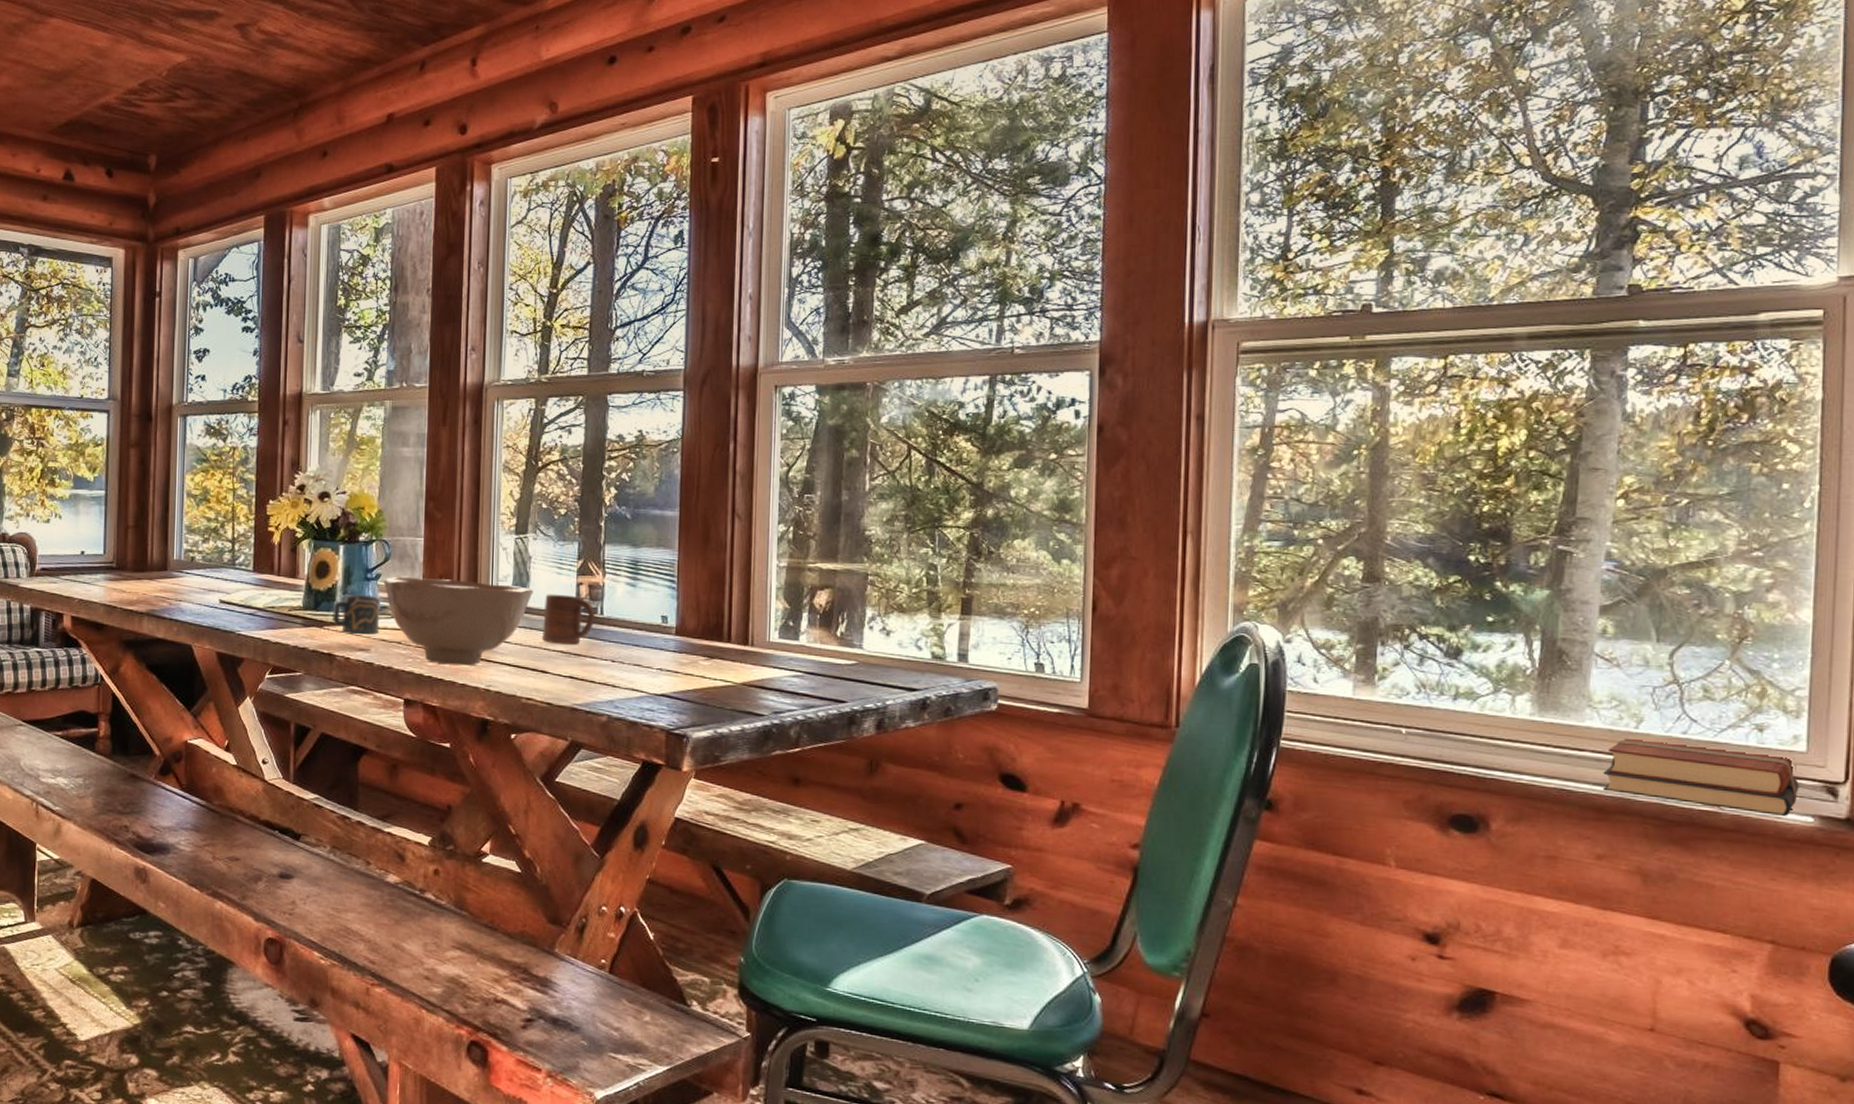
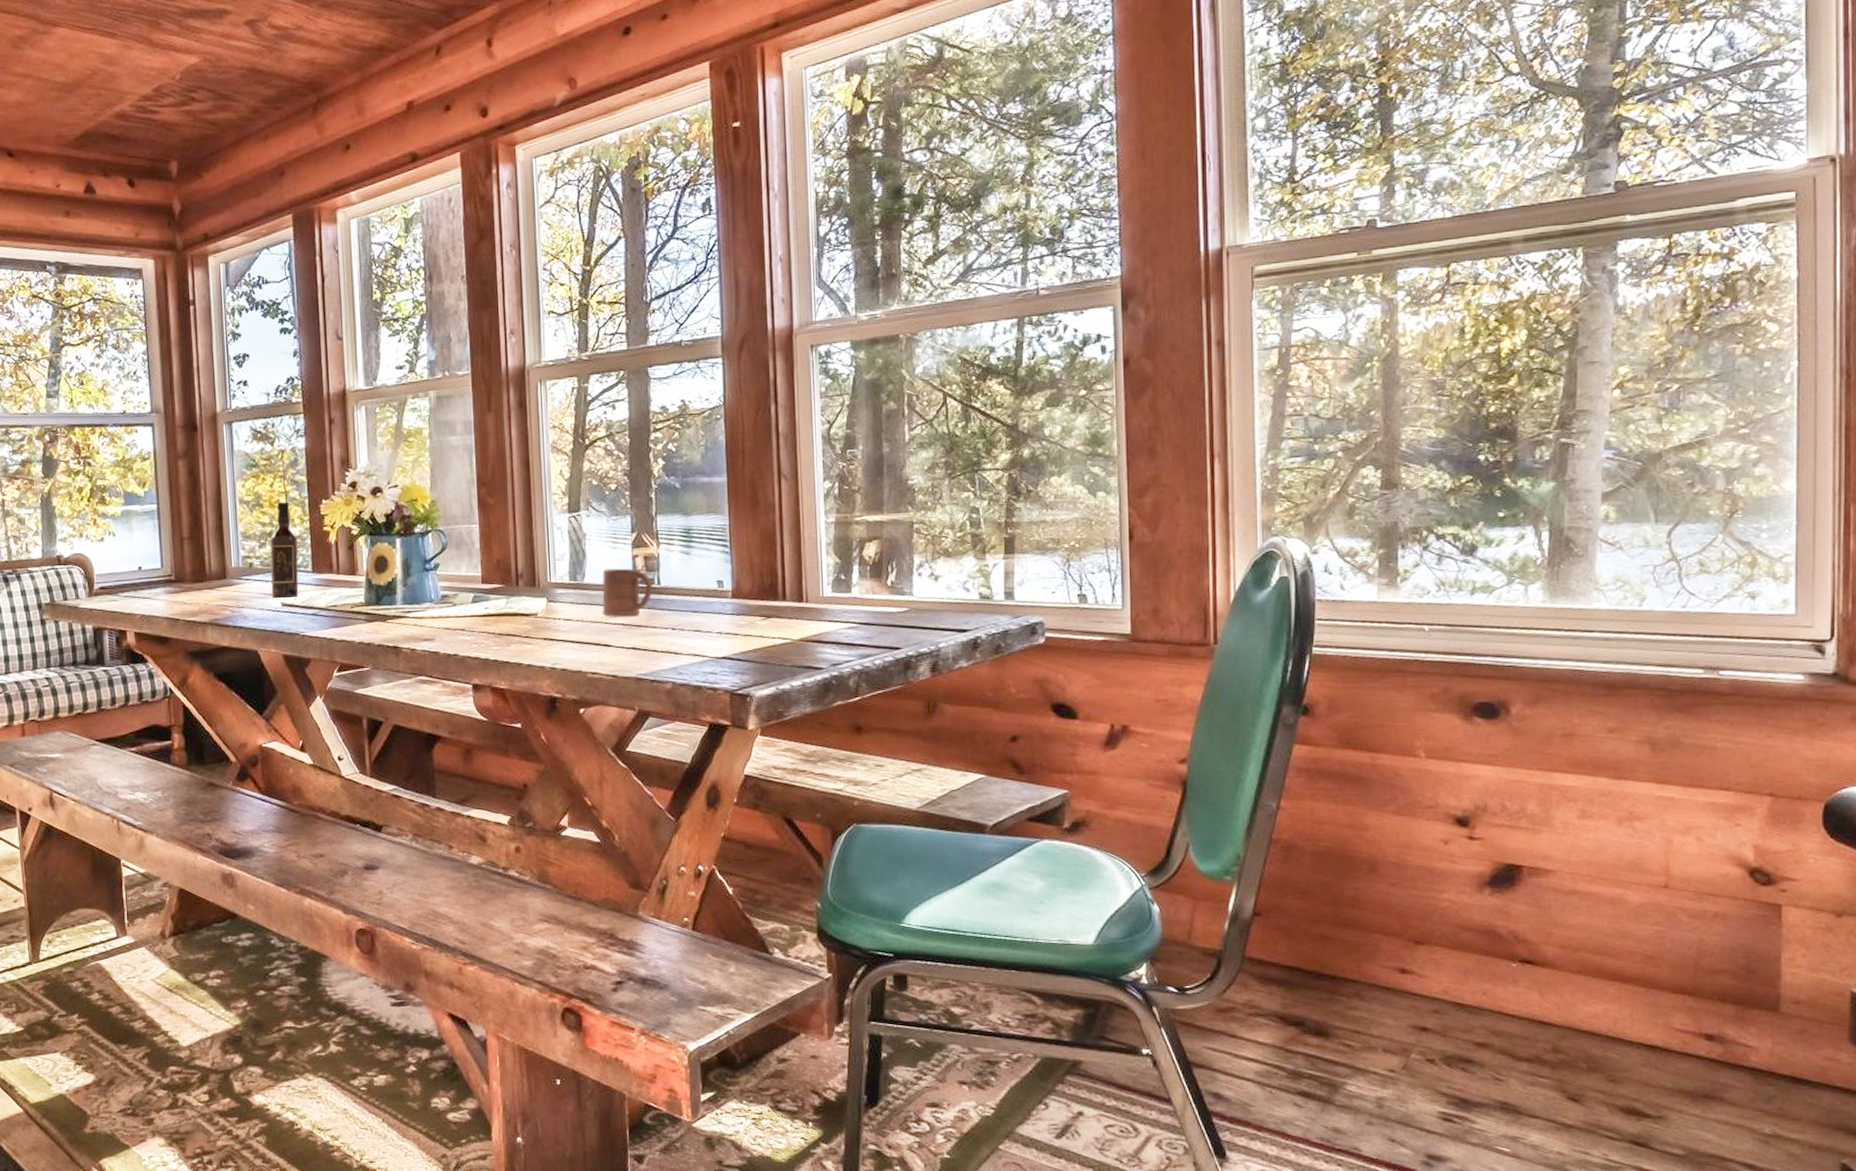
wine bottle: none [210,498,242,597] -> present [270,501,299,600]
cup: present [333,594,382,634] -> none [395,585,442,625]
bowl: present [382,576,533,666] -> none [441,562,591,647]
books: present [1602,736,1799,817] -> none [1611,614,1789,677]

